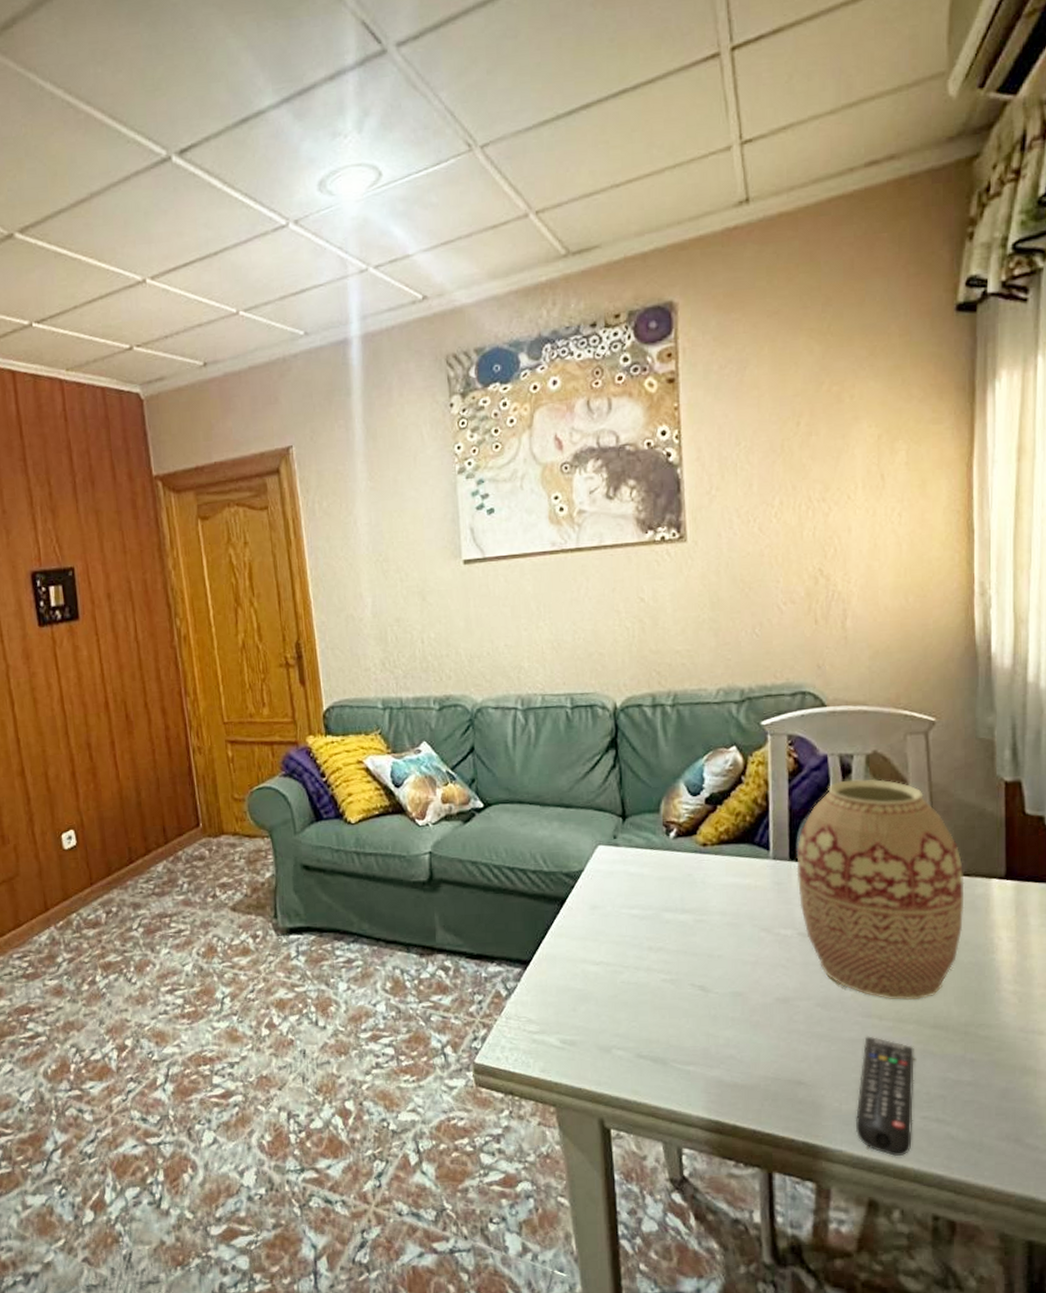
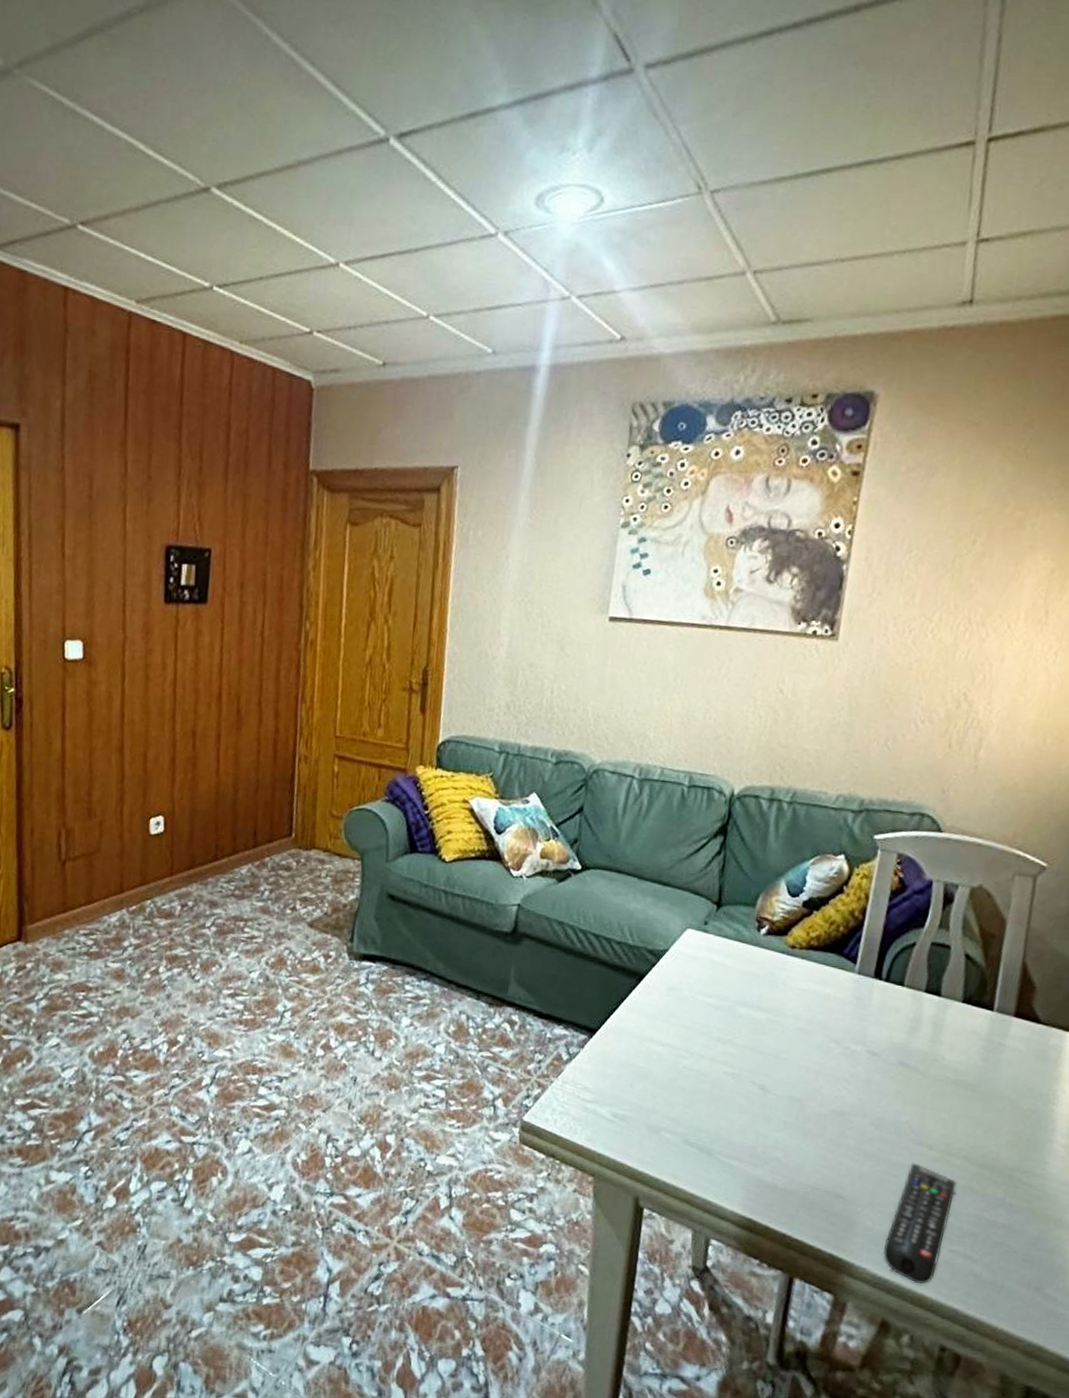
vase: present [796,778,965,1001] -> none [874,908,1043,1137]

